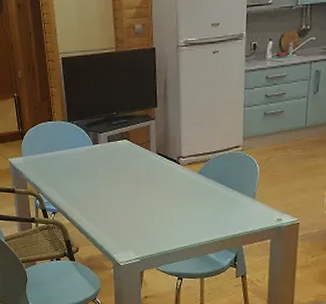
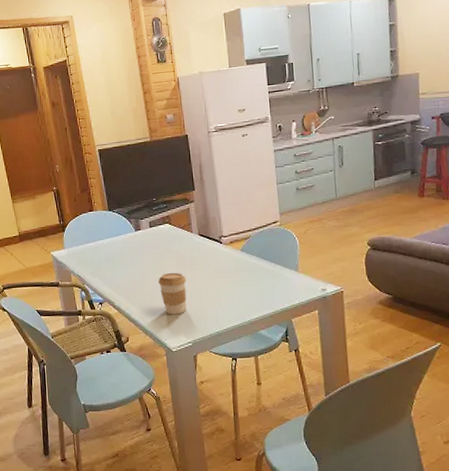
coffee cup: none [112,188,140,231] -> present [158,272,187,315]

